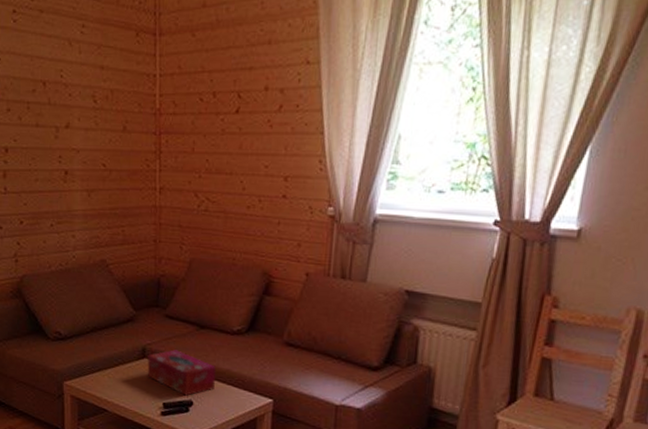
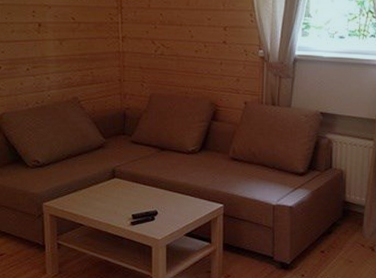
tissue box: present [147,350,217,396] -> none [117,169,176,207]

